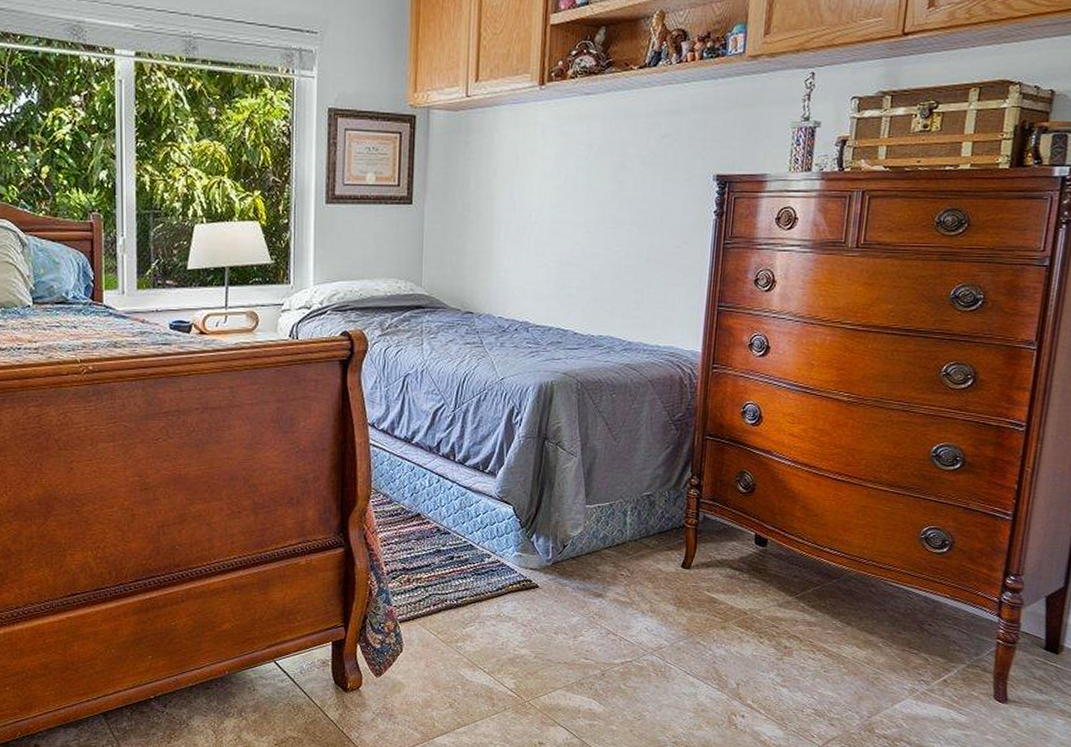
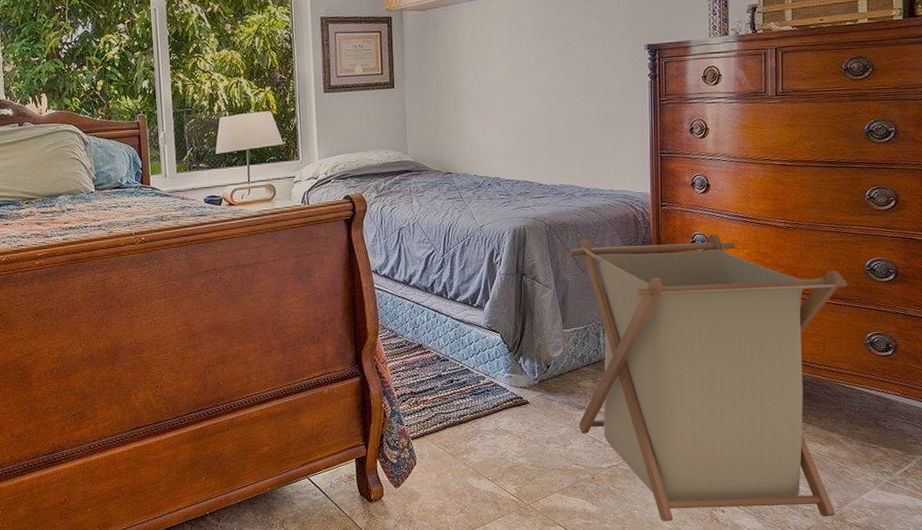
laundry basket: none [593,402,910,727] -> present [569,234,848,522]

